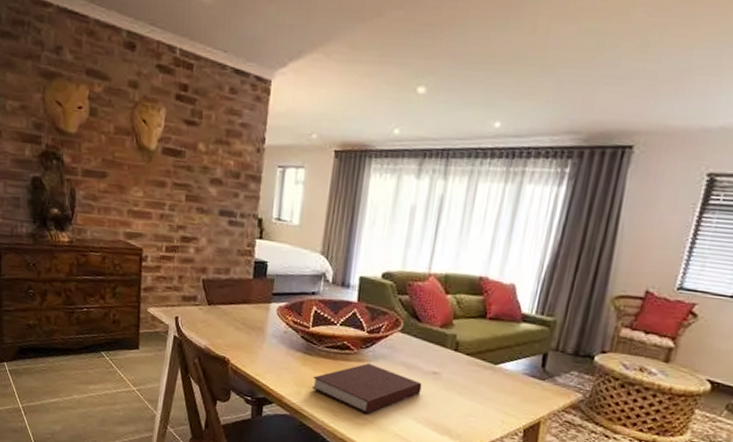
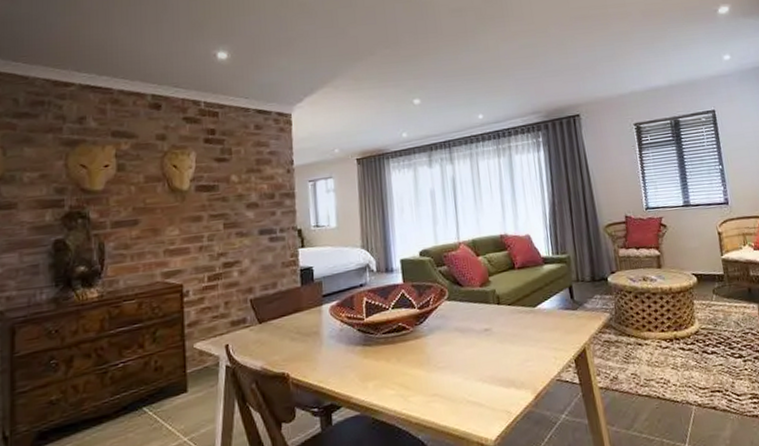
notebook: present [311,363,422,414] -> none [376,338,479,389]

